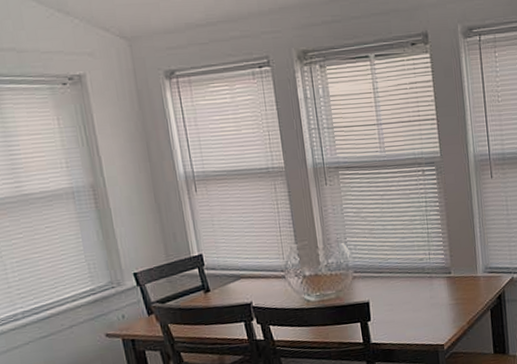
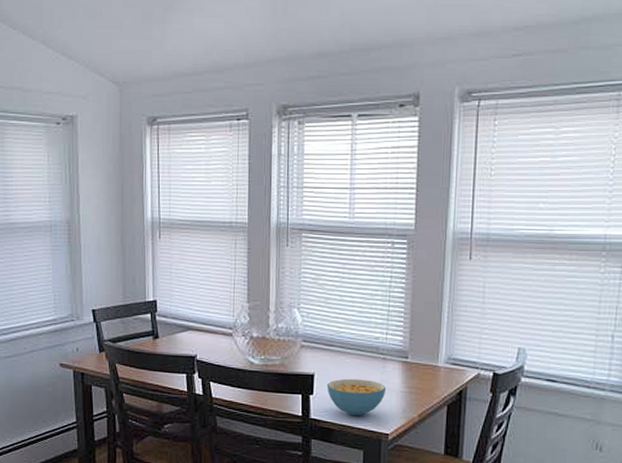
cereal bowl: none [382,298,436,334] -> present [326,378,387,416]

